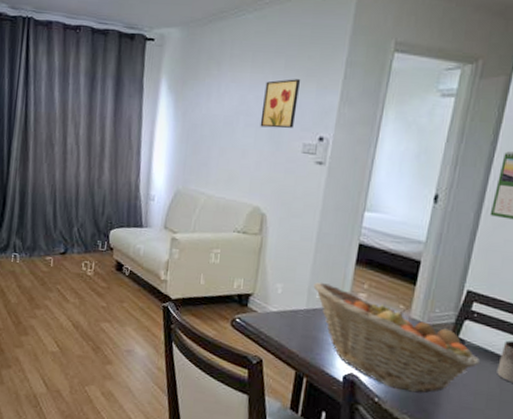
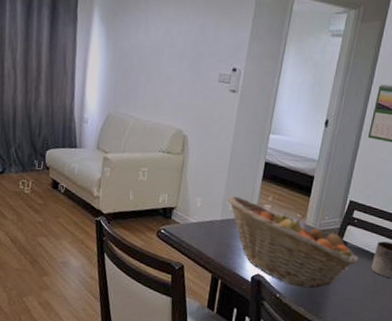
wall art: present [260,79,301,129] -> none [182,15,218,60]

